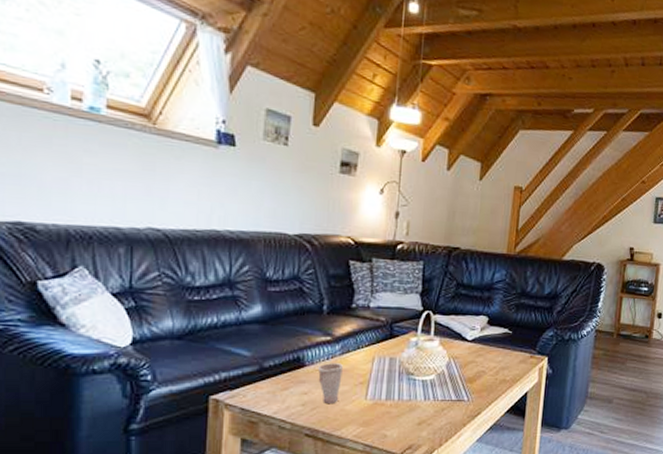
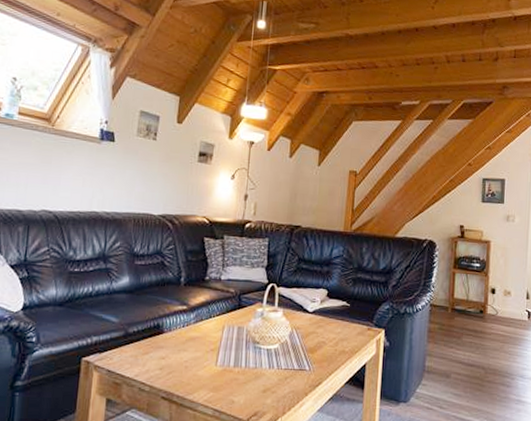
cup: present [317,363,343,403] -> none [174,330,196,368]

